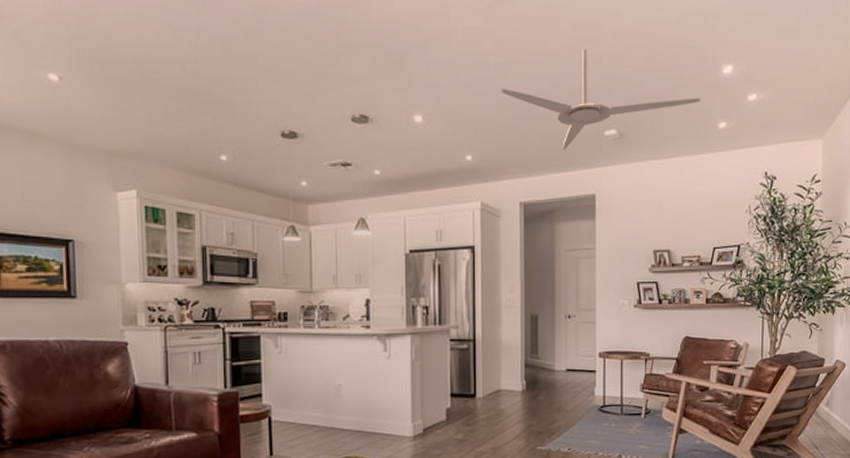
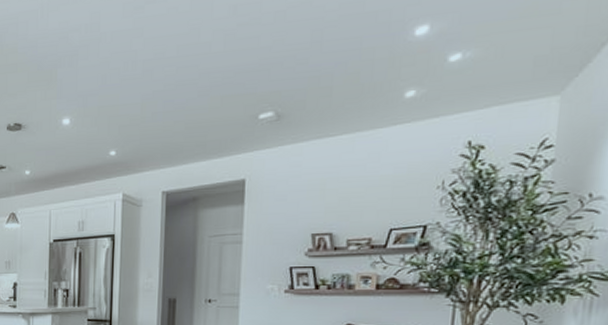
ceiling fan: present [502,49,701,151] -> none [148,33,383,138]

